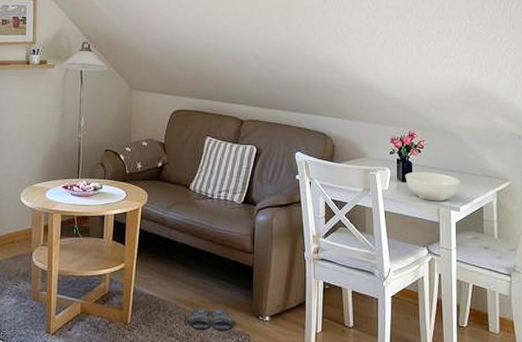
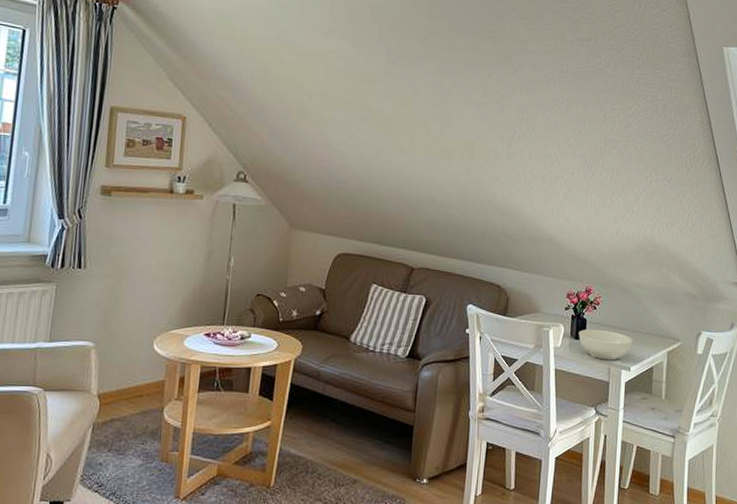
slippers: present [187,308,234,331] -> none [338,470,389,495]

